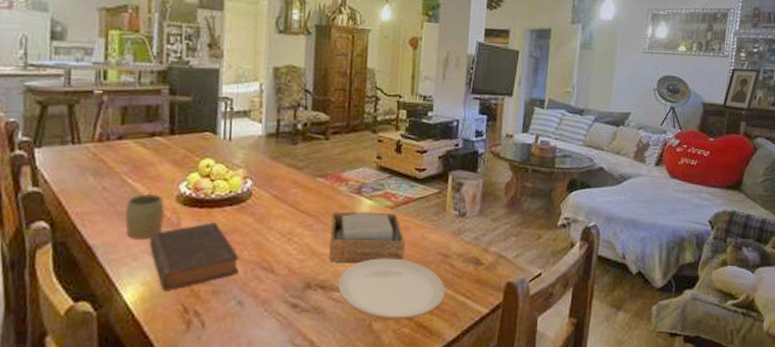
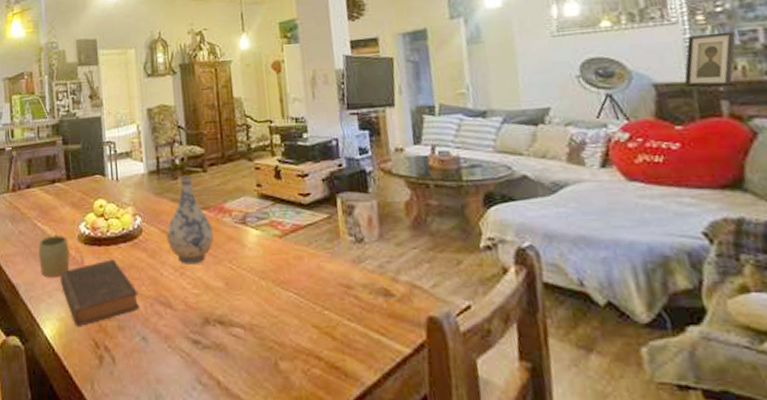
vase: none [277,141,328,231] -> present [166,175,215,264]
napkin holder: present [329,211,405,262] -> none [220,242,302,296]
plate: present [338,258,445,320] -> none [236,290,355,359]

